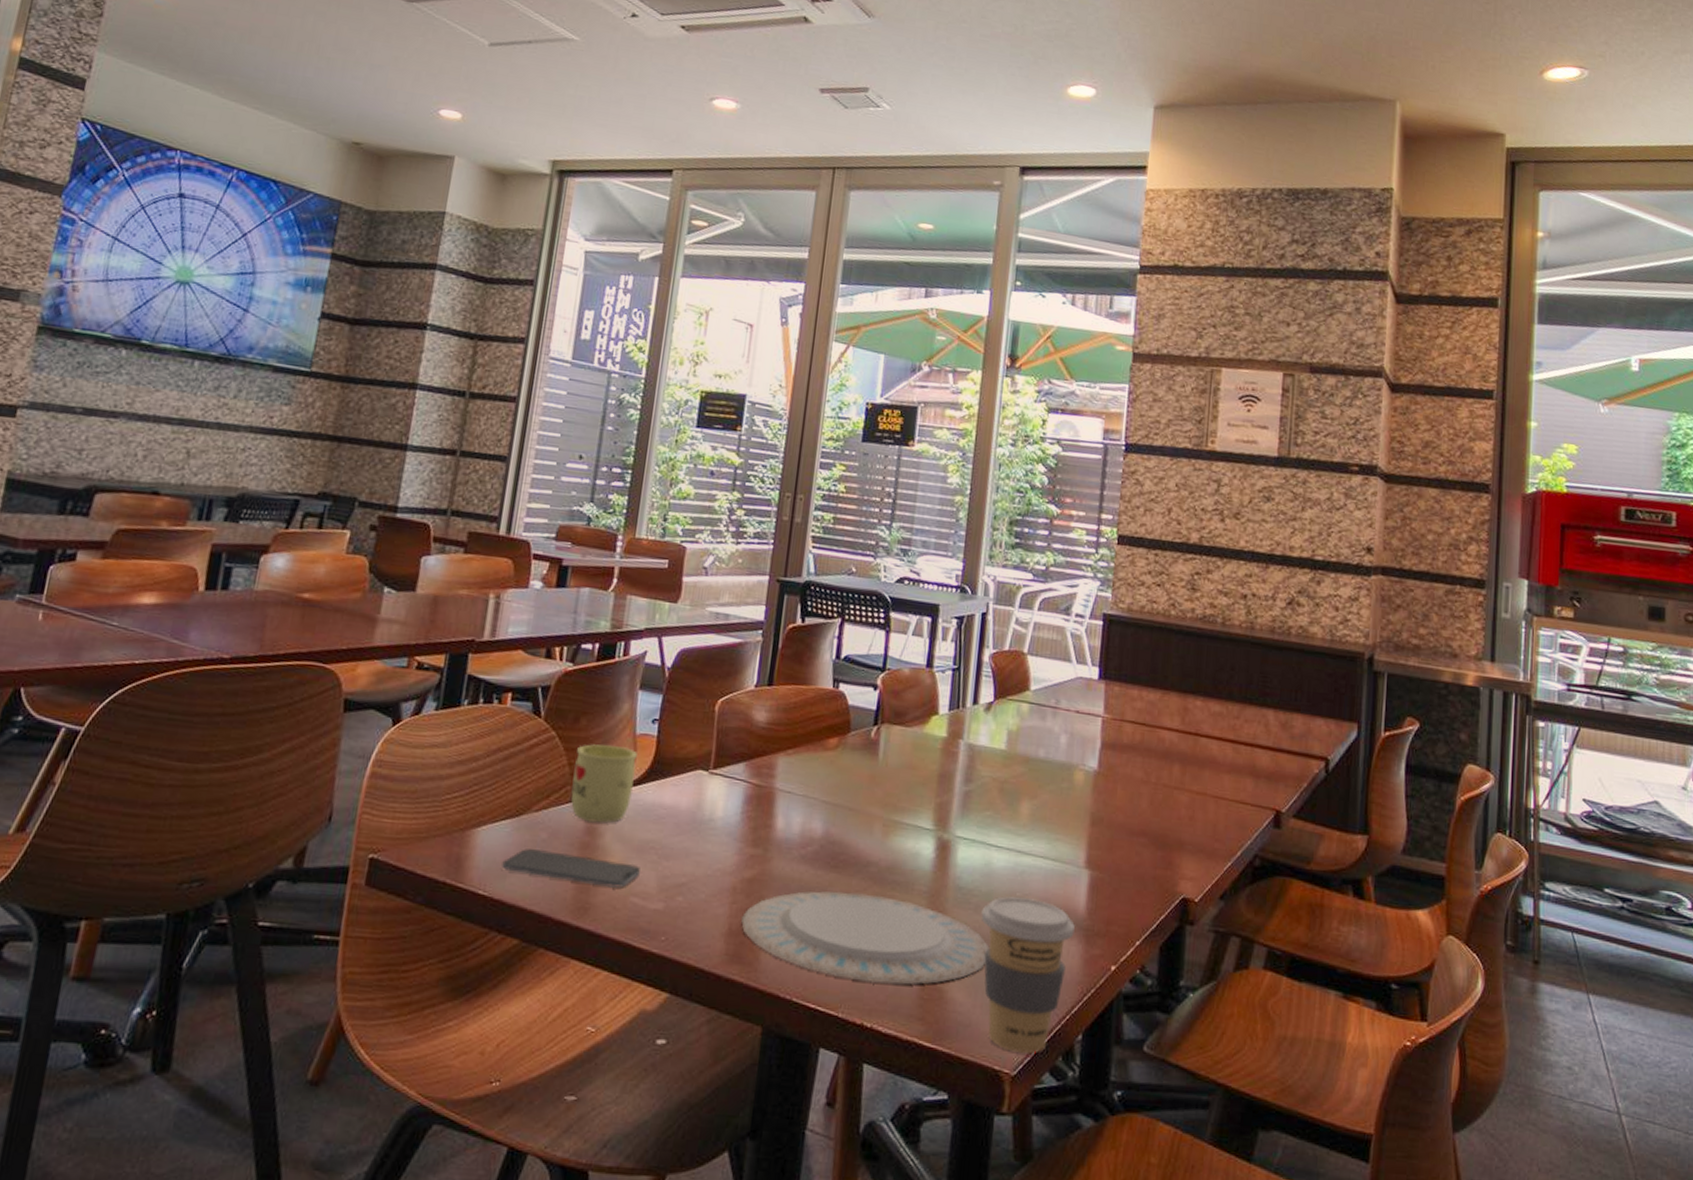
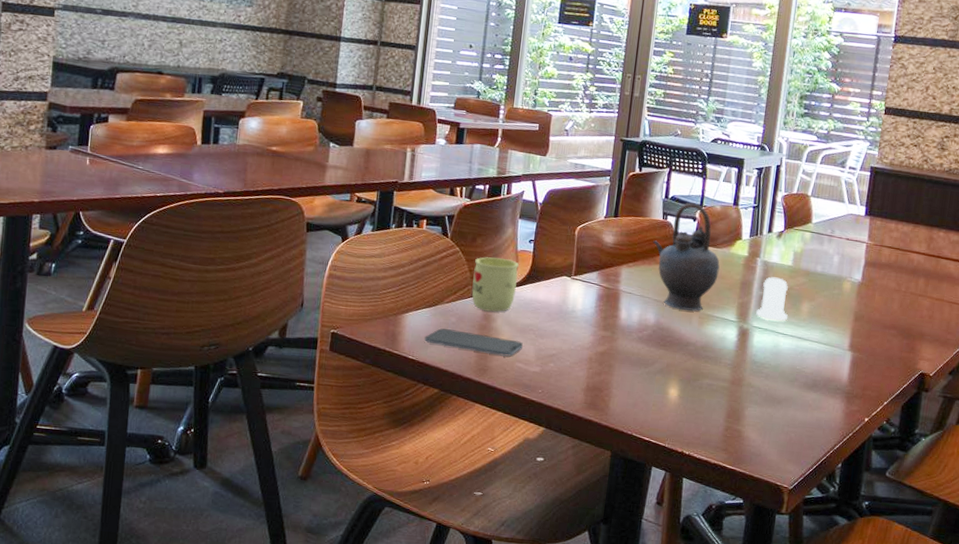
plate: present [741,891,990,985] -> none [596,362,776,427]
teapot: none [819,664,910,816] -> present [652,202,720,311]
salt shaker: none [960,765,1002,828] -> present [756,277,788,321]
coffee cup: present [981,896,1075,1053] -> none [770,369,839,475]

